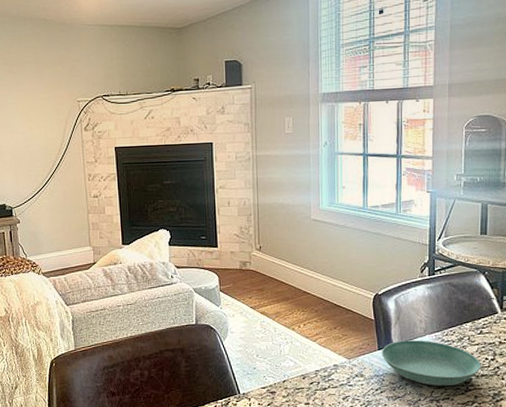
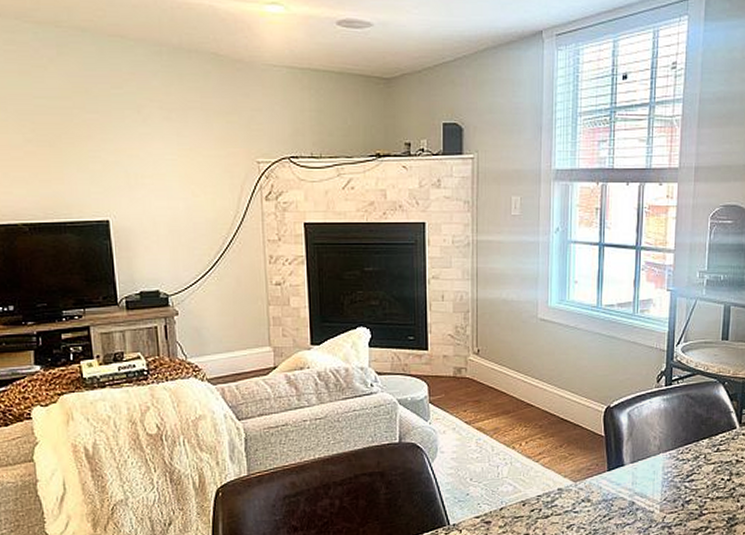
saucer: present [381,340,481,386] -> none [611,459,716,511]

